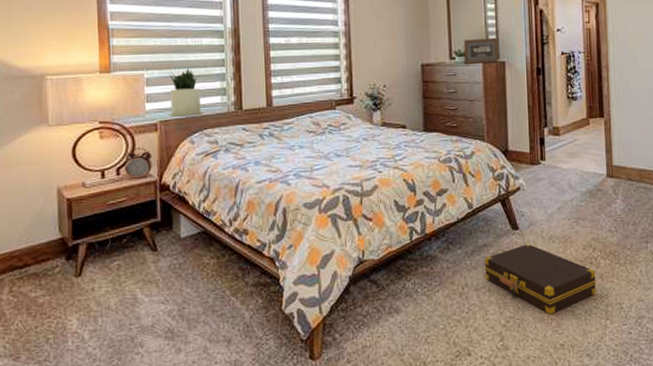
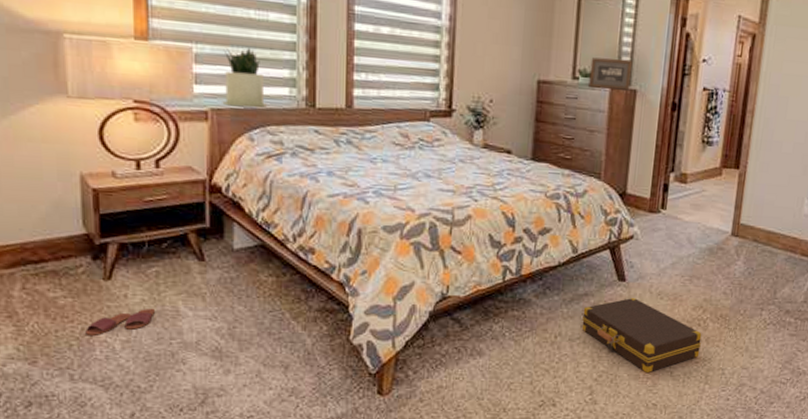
slippers: none [60,298,117,328] -> present [85,308,155,335]
alarm clock: present [124,148,153,180] -> none [165,138,201,177]

